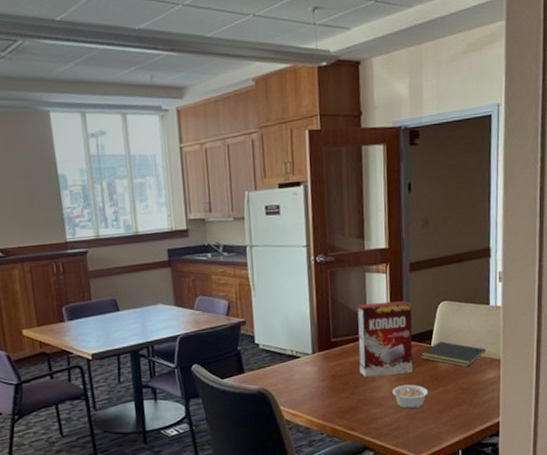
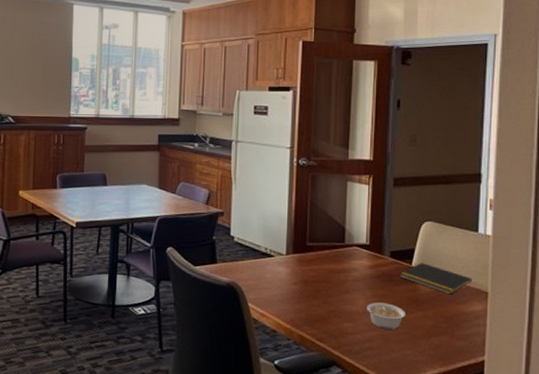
cereal box: present [357,300,413,378] -> none [334,212,393,290]

